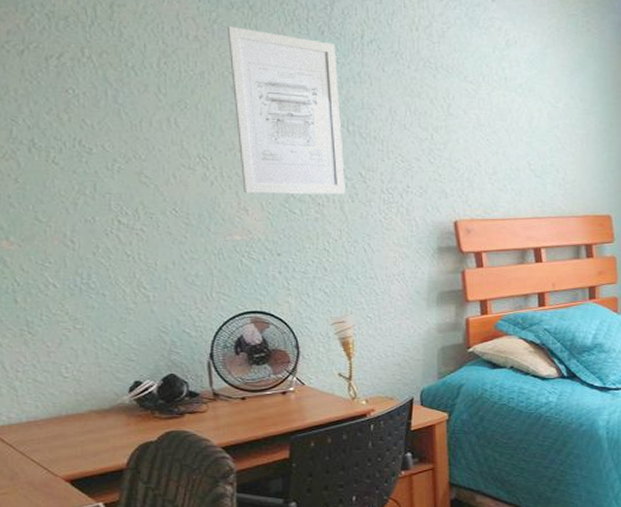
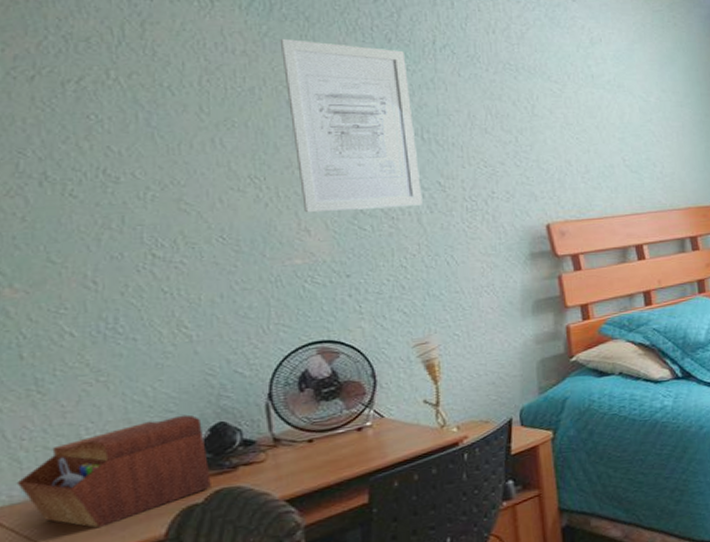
sewing box: none [14,364,163,452] -> present [17,414,211,529]

